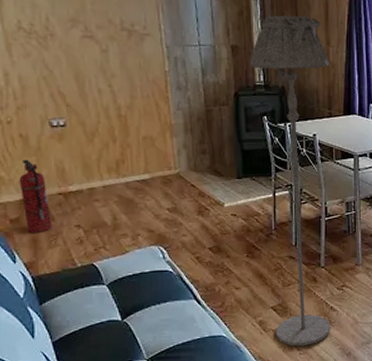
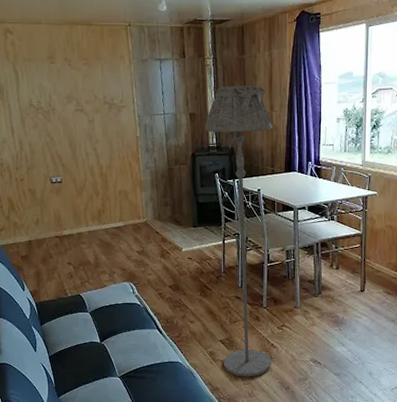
fire extinguisher: present [19,159,53,234] -> none [28,209,51,268]

